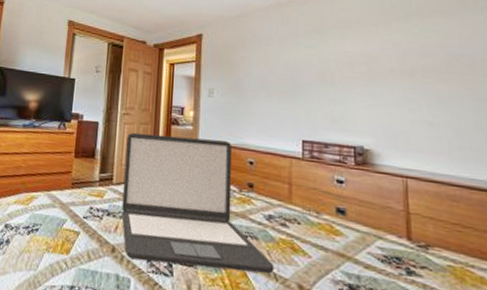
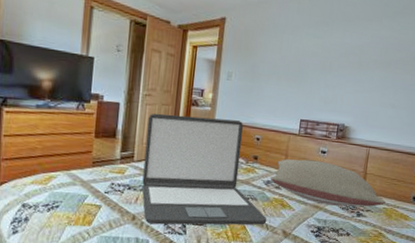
pillow: none [272,189,450,263] -> present [270,159,386,207]

